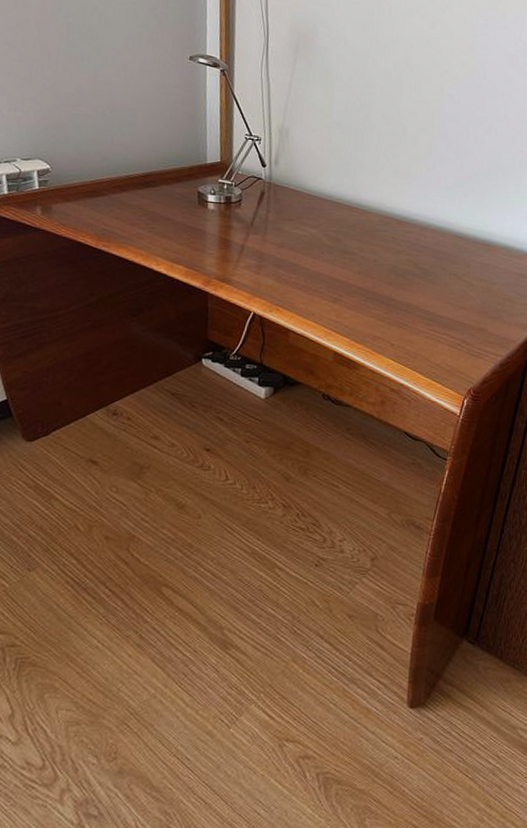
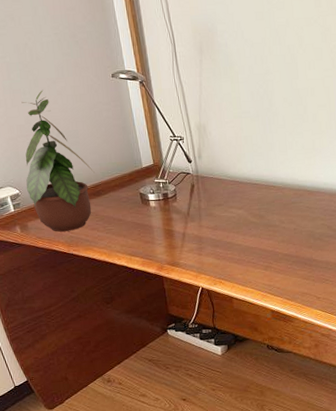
potted plant: none [59,59,148,223] -> present [21,90,95,232]

